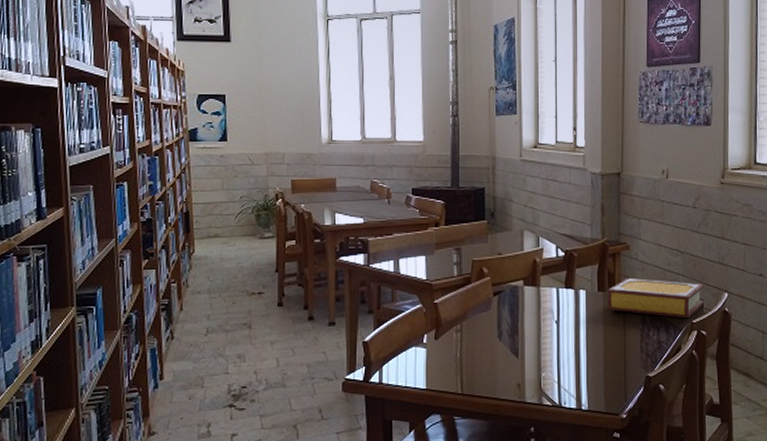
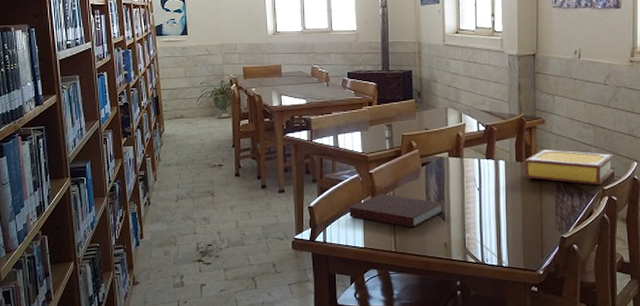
notebook: none [409,327,517,366] -> present [349,194,444,228]

